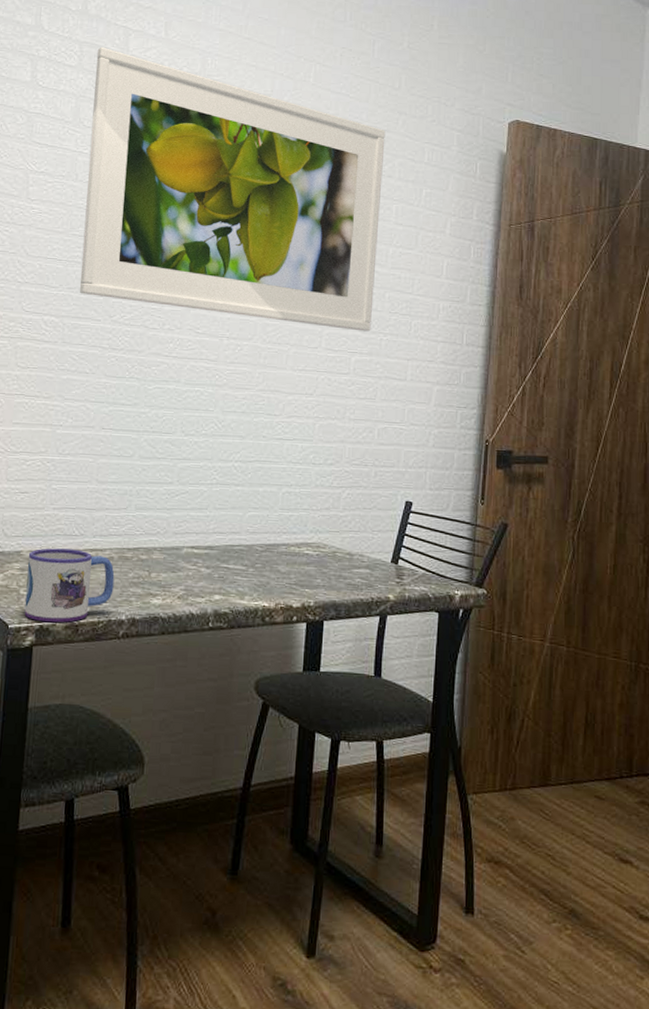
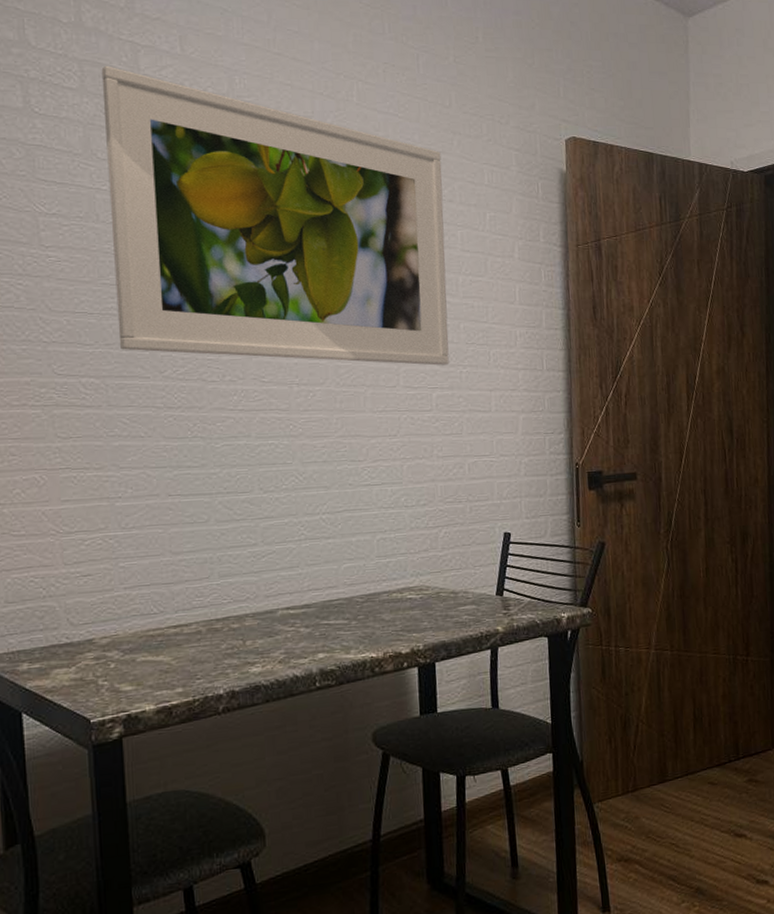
mug: present [24,548,115,623] -> none [102,628,206,711]

